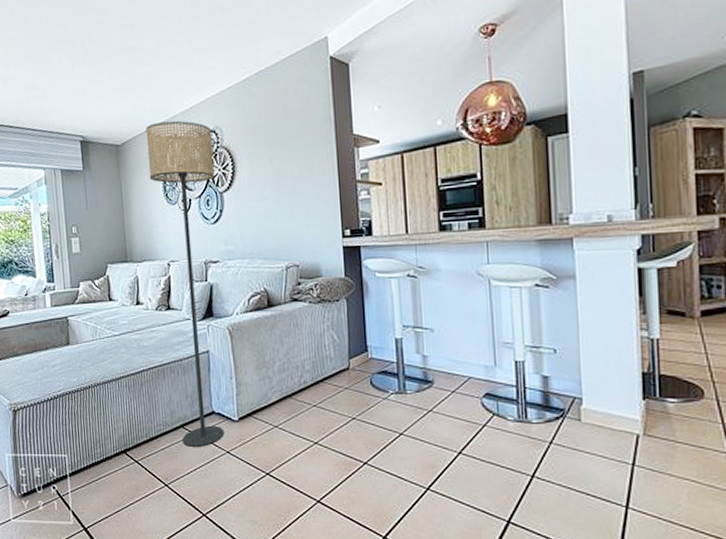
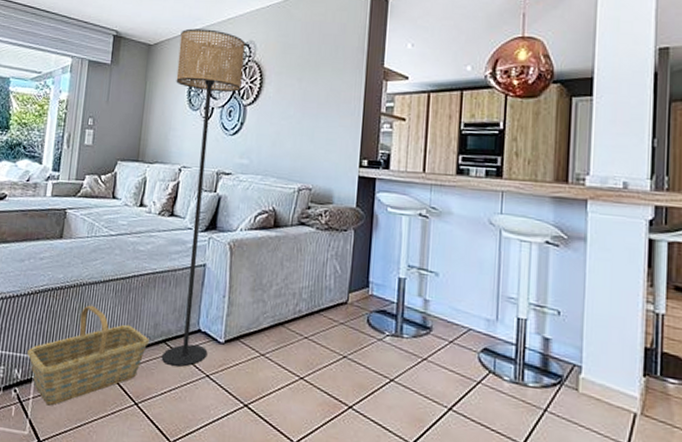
basket: none [58,402,168,497] -> present [27,305,149,406]

